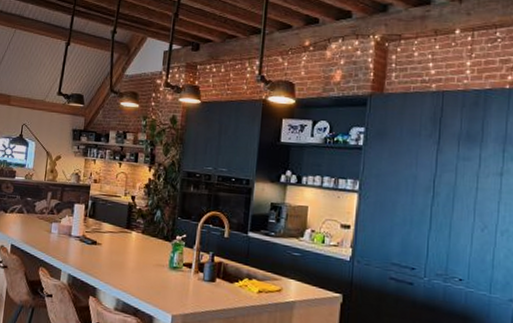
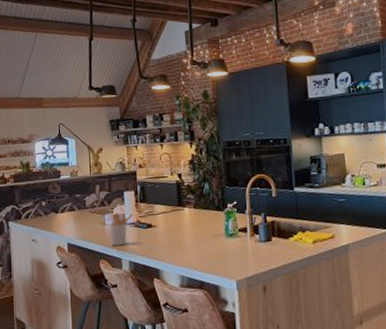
utensil holder: none [53,223,80,257] -> present [109,213,133,246]

